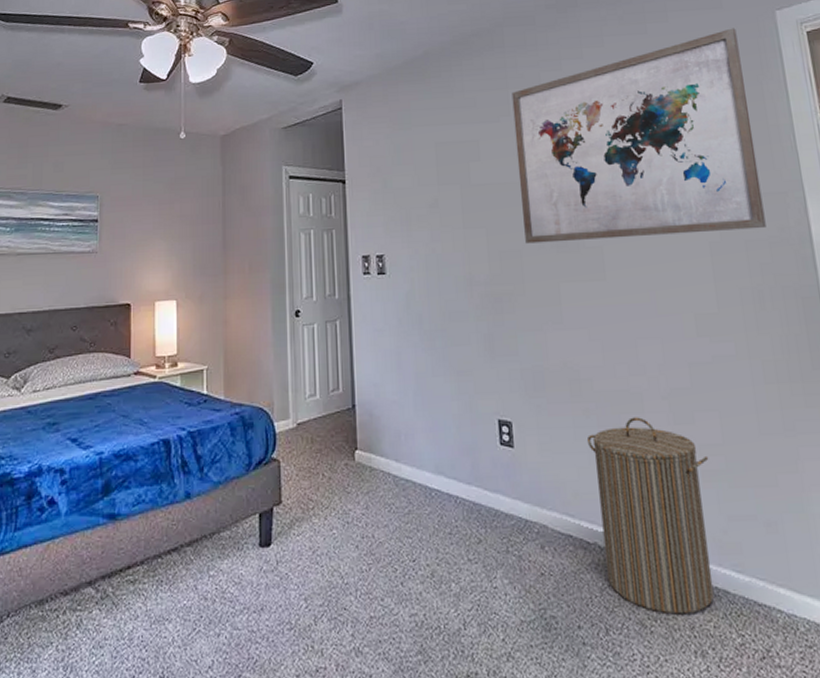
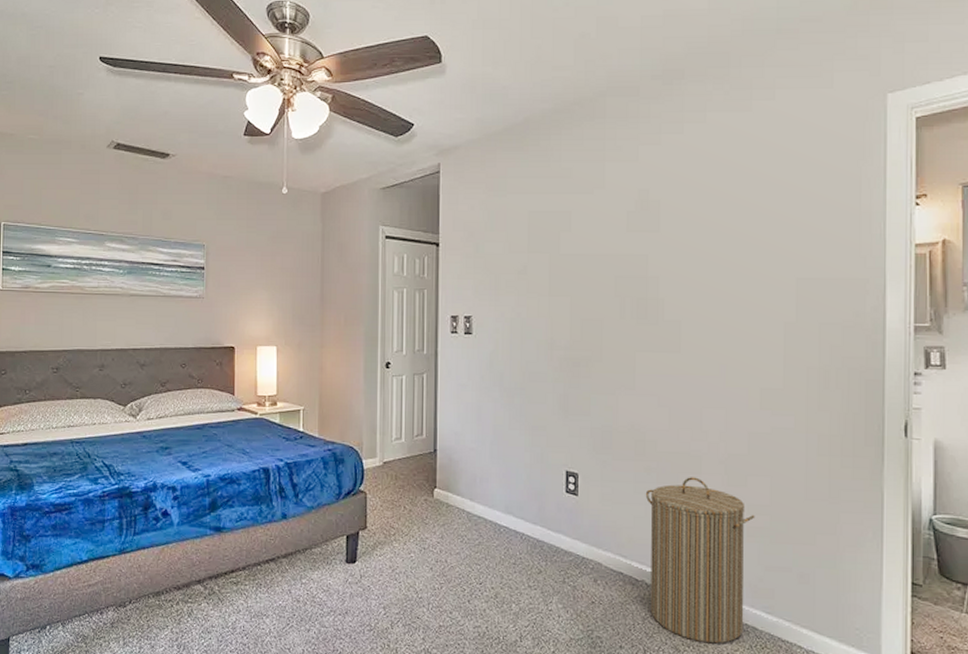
wall art: present [511,28,766,244] -> none [606,109,844,314]

